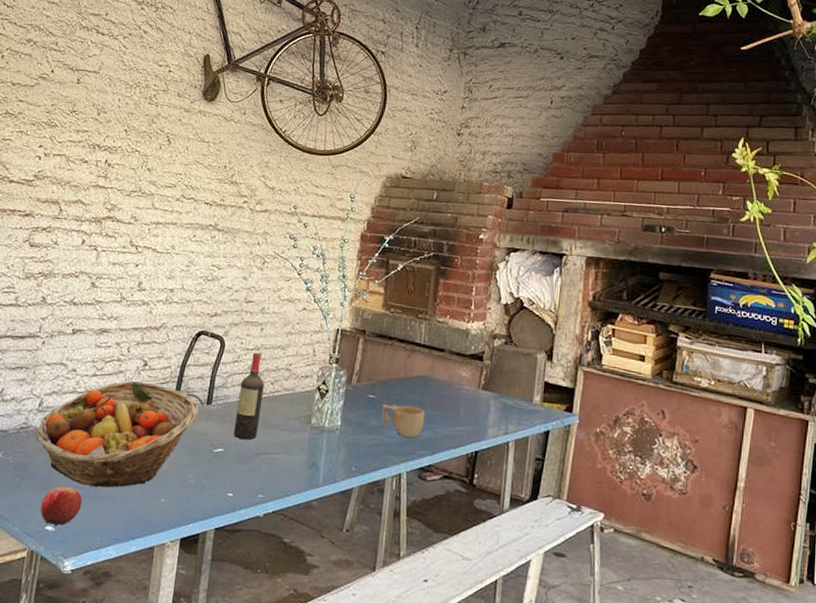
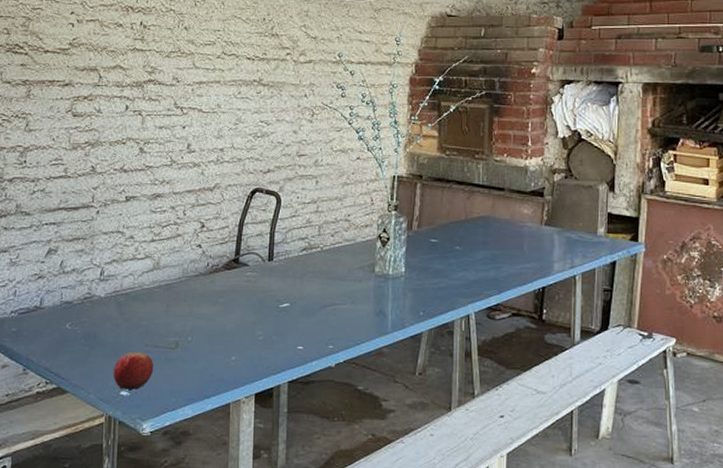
fruit basket: present [35,381,199,488] -> none [99,243,261,350]
wine bottle: present [233,352,264,440] -> none [298,205,324,293]
cup: present [381,403,424,438] -> none [445,247,488,278]

